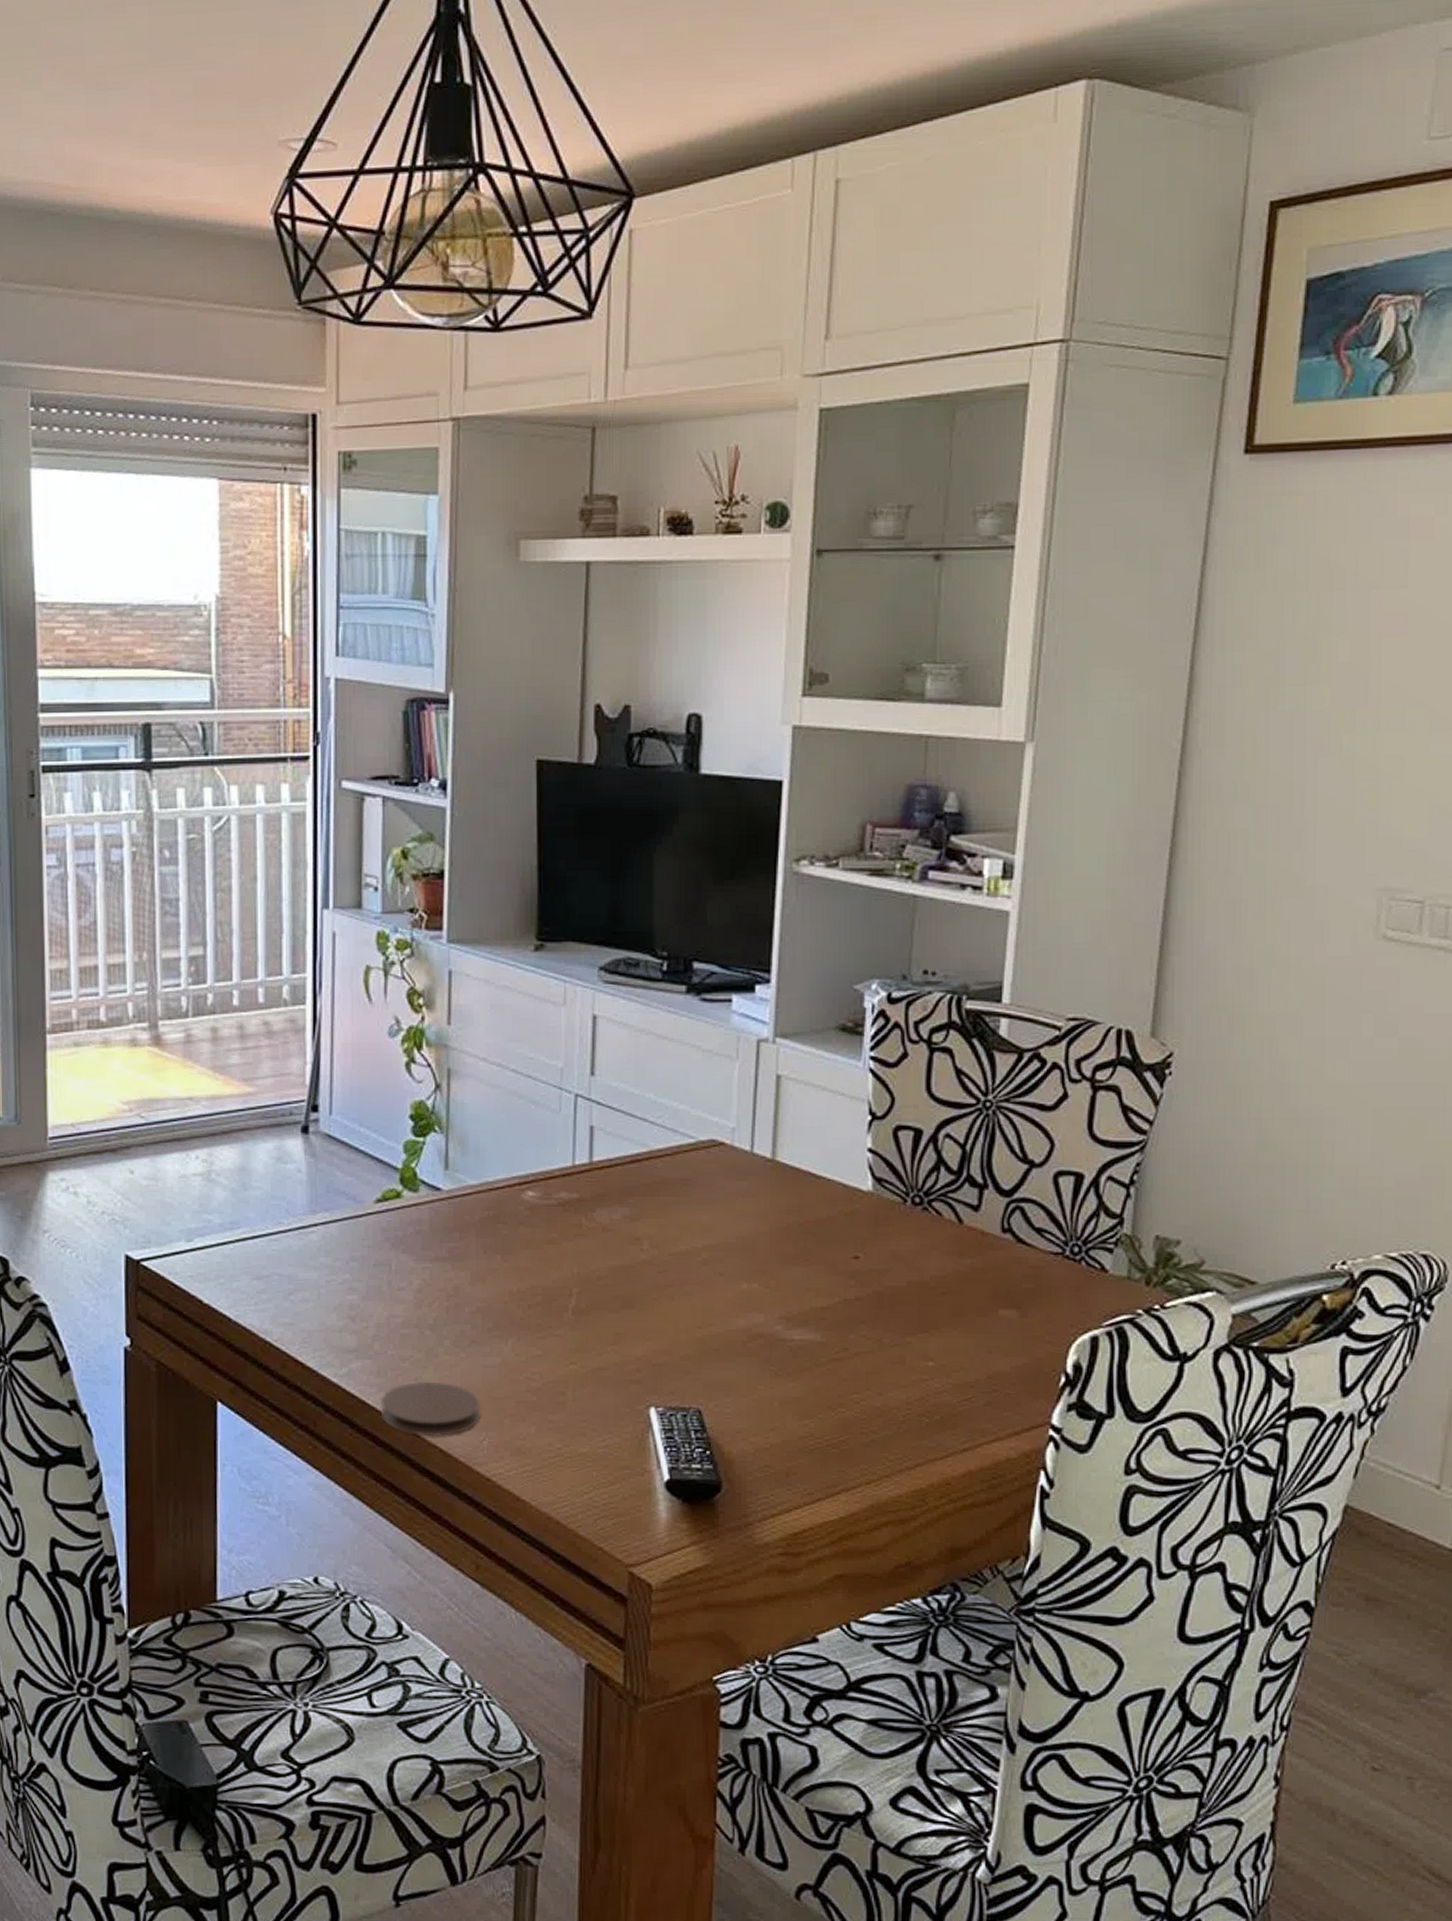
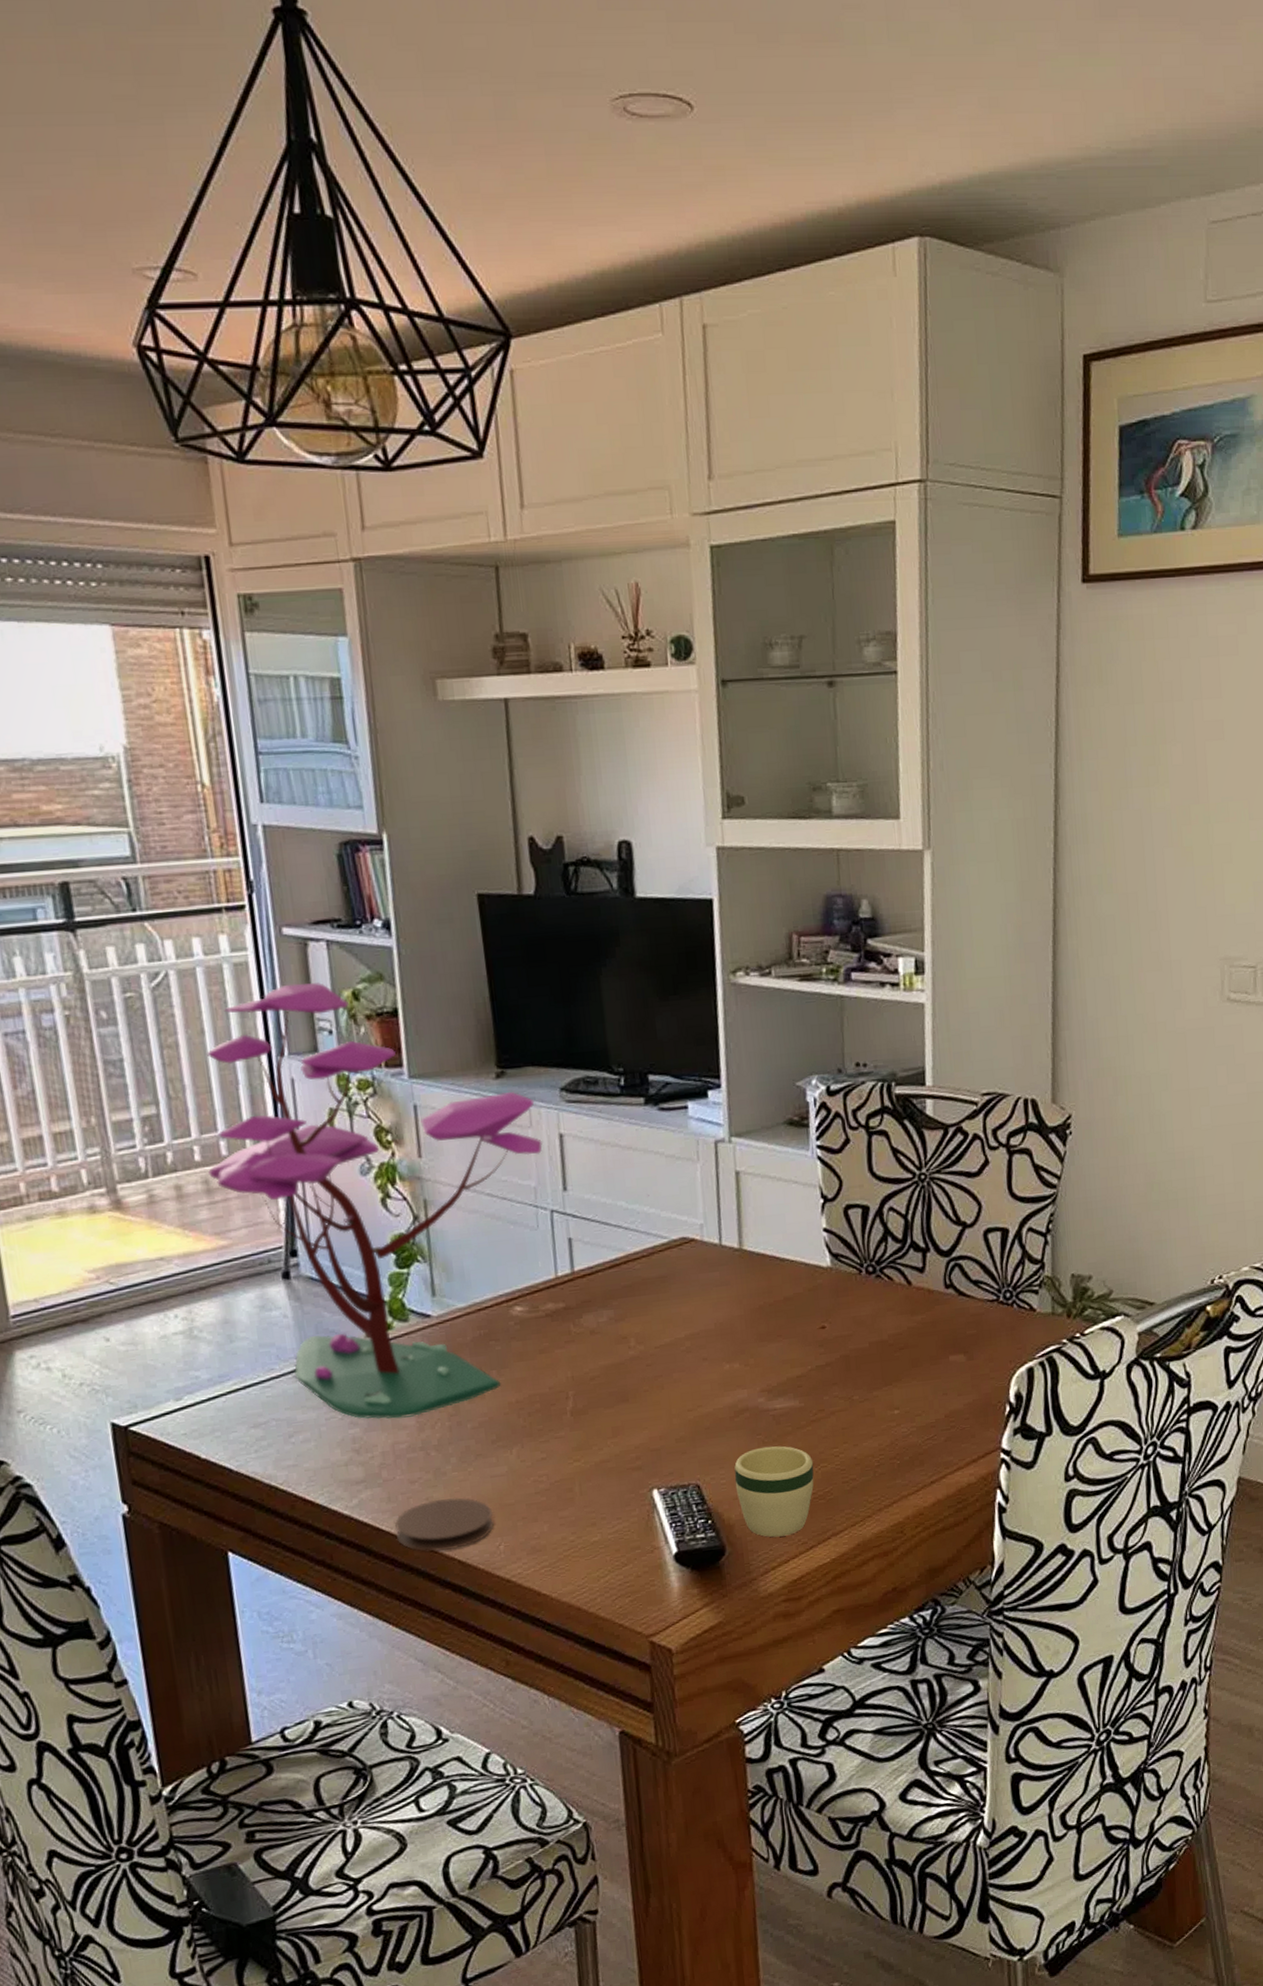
plant: none [243,837,681,1291] -> present [206,983,649,1420]
mug: none [740,1379,830,1482] -> present [734,1446,814,1538]

